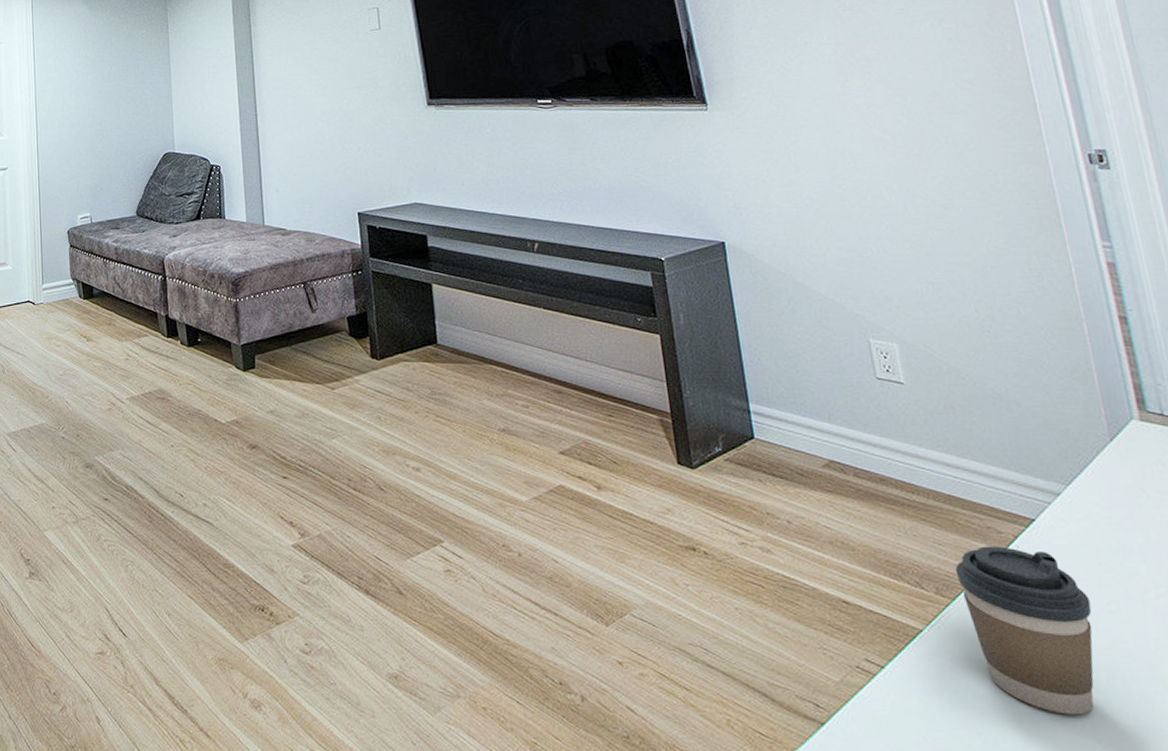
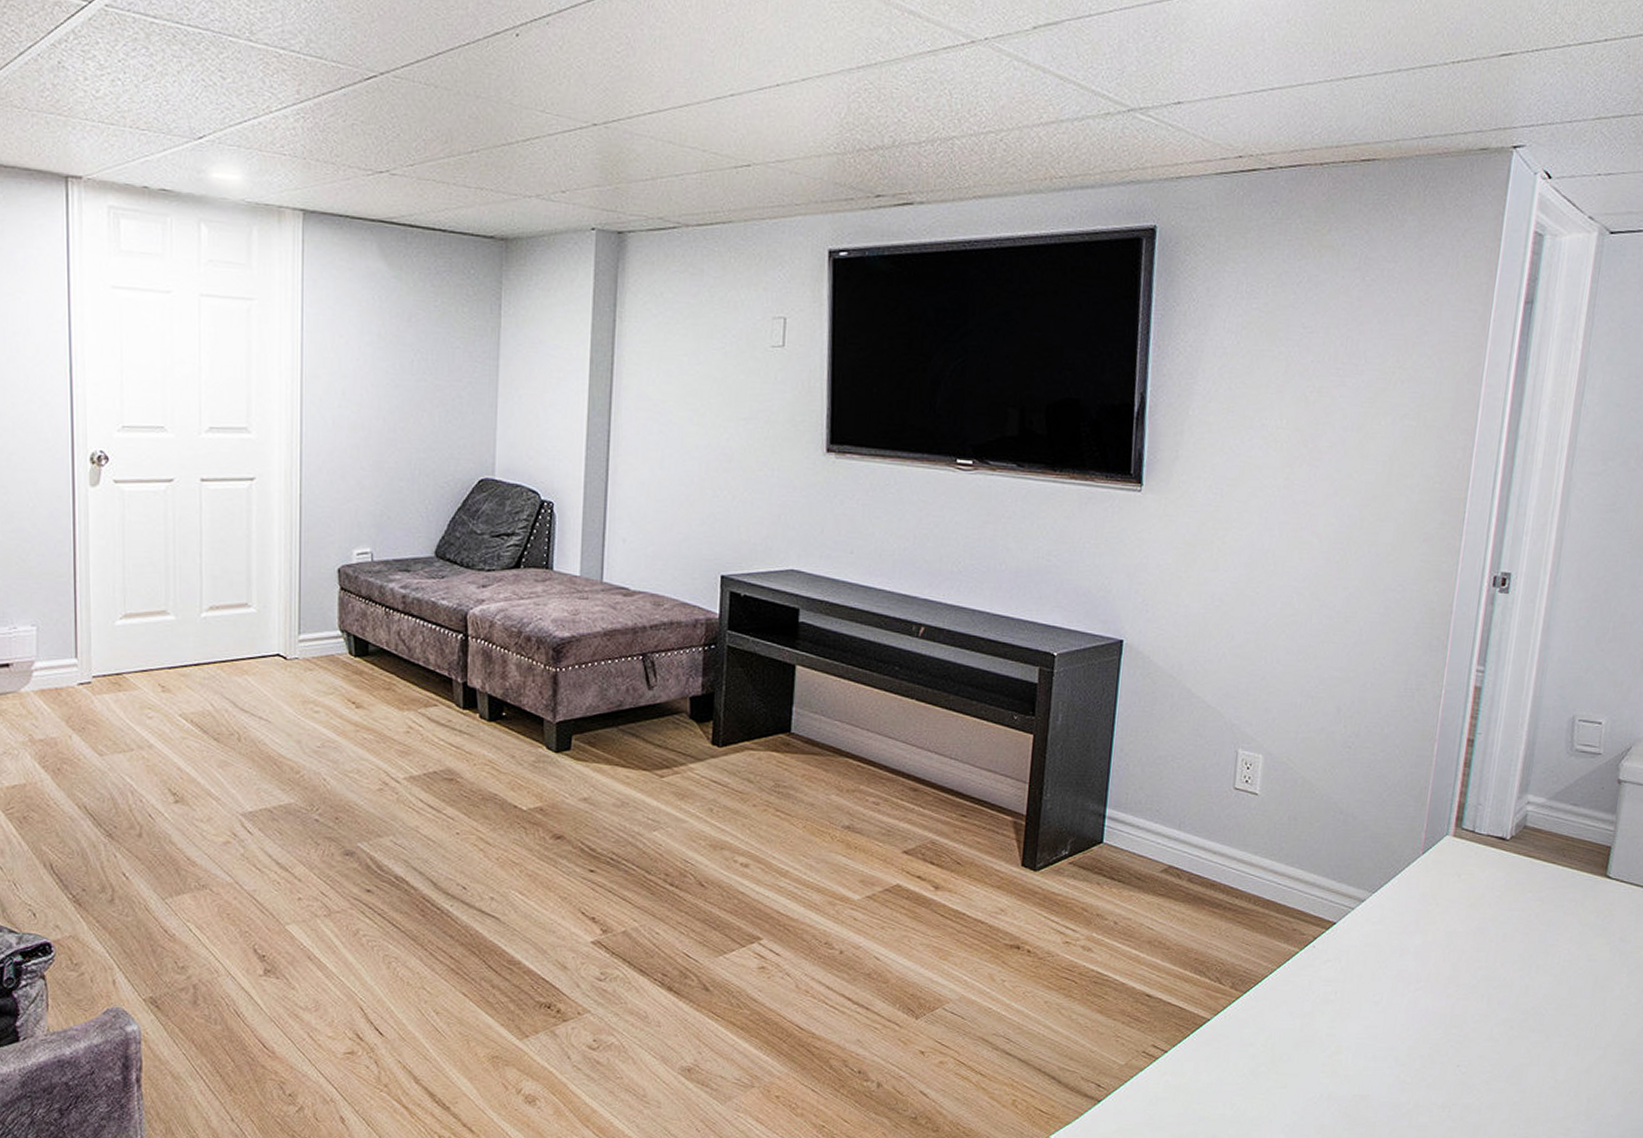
coffee cup: present [955,546,1094,715] -> none [1253,946,1360,1088]

